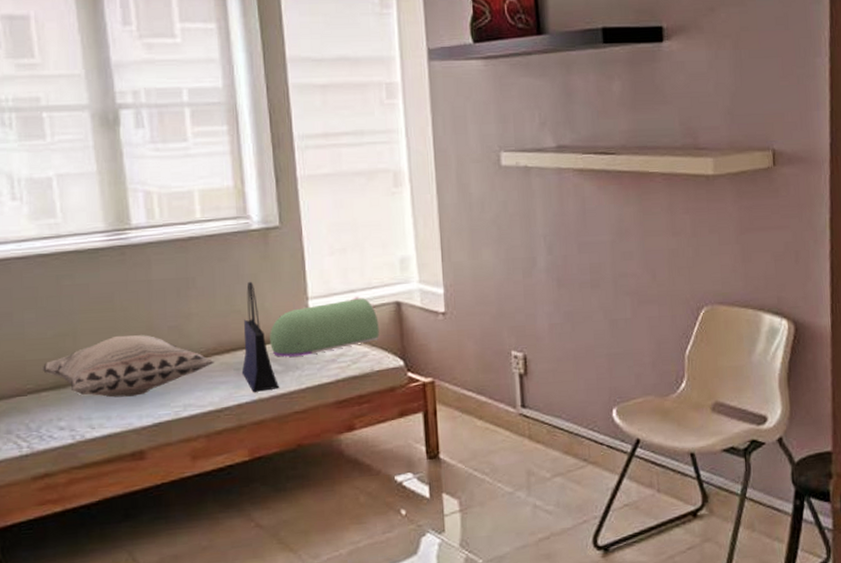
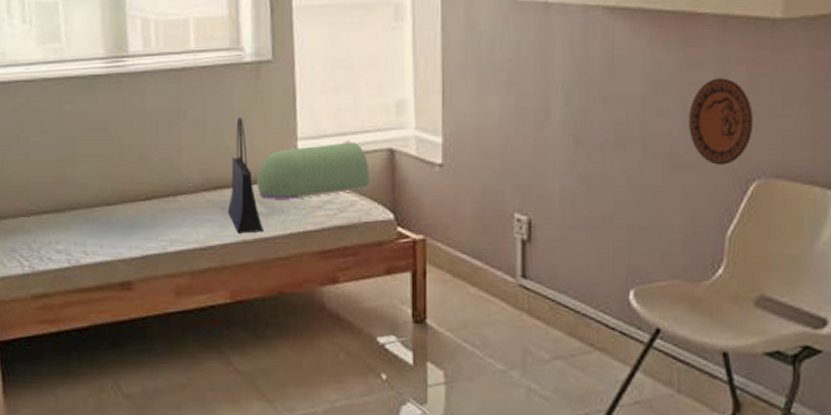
decorative pillow: present [42,335,214,398] -> none [43,164,201,226]
decorative plate: none [648,225,699,297] -> present [689,78,754,165]

